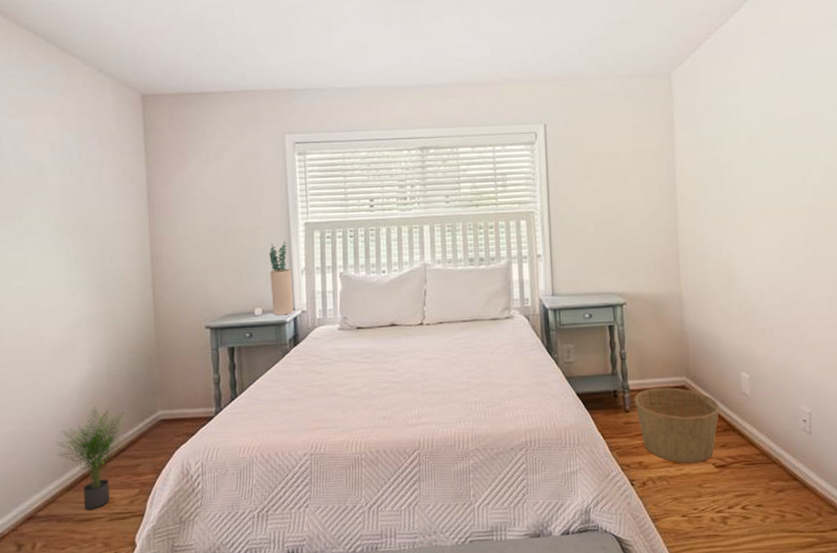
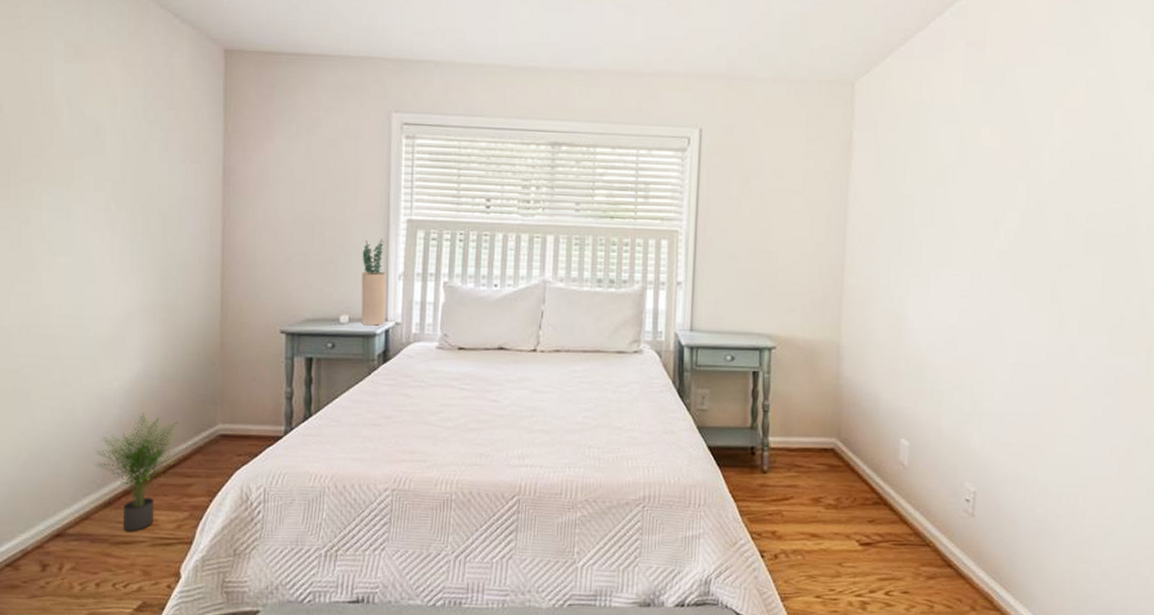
basket: present [634,387,720,464] -> none [774,448,872,538]

